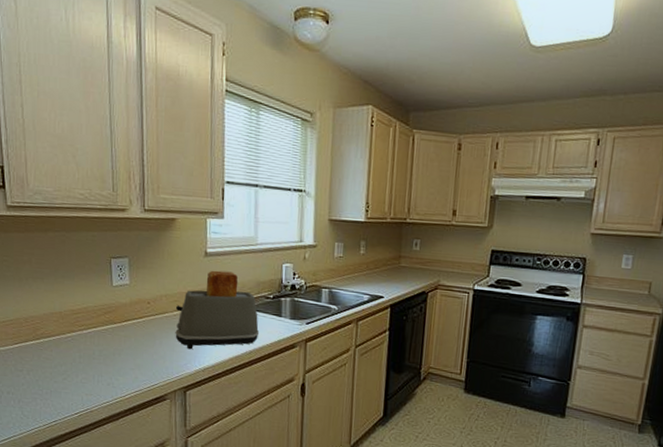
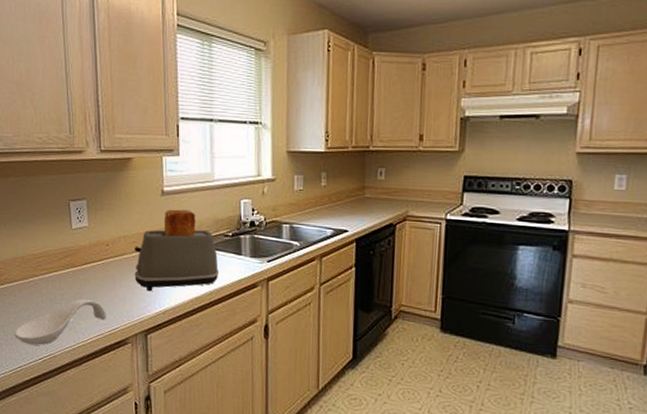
spoon rest: none [49,355,145,400] -> present [14,298,106,345]

